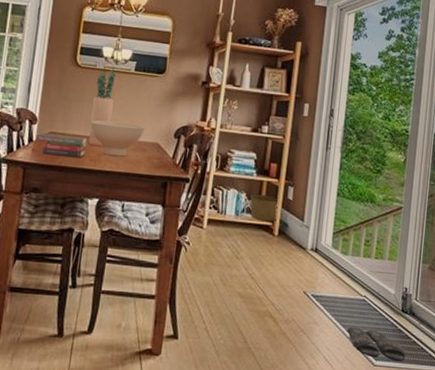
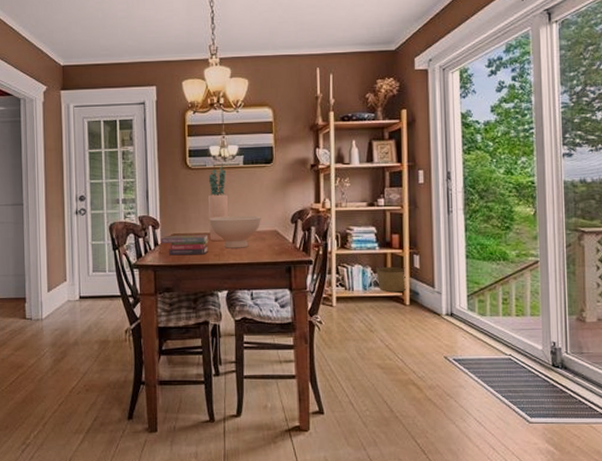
slippers: present [348,326,405,361] -> none [496,386,562,416]

